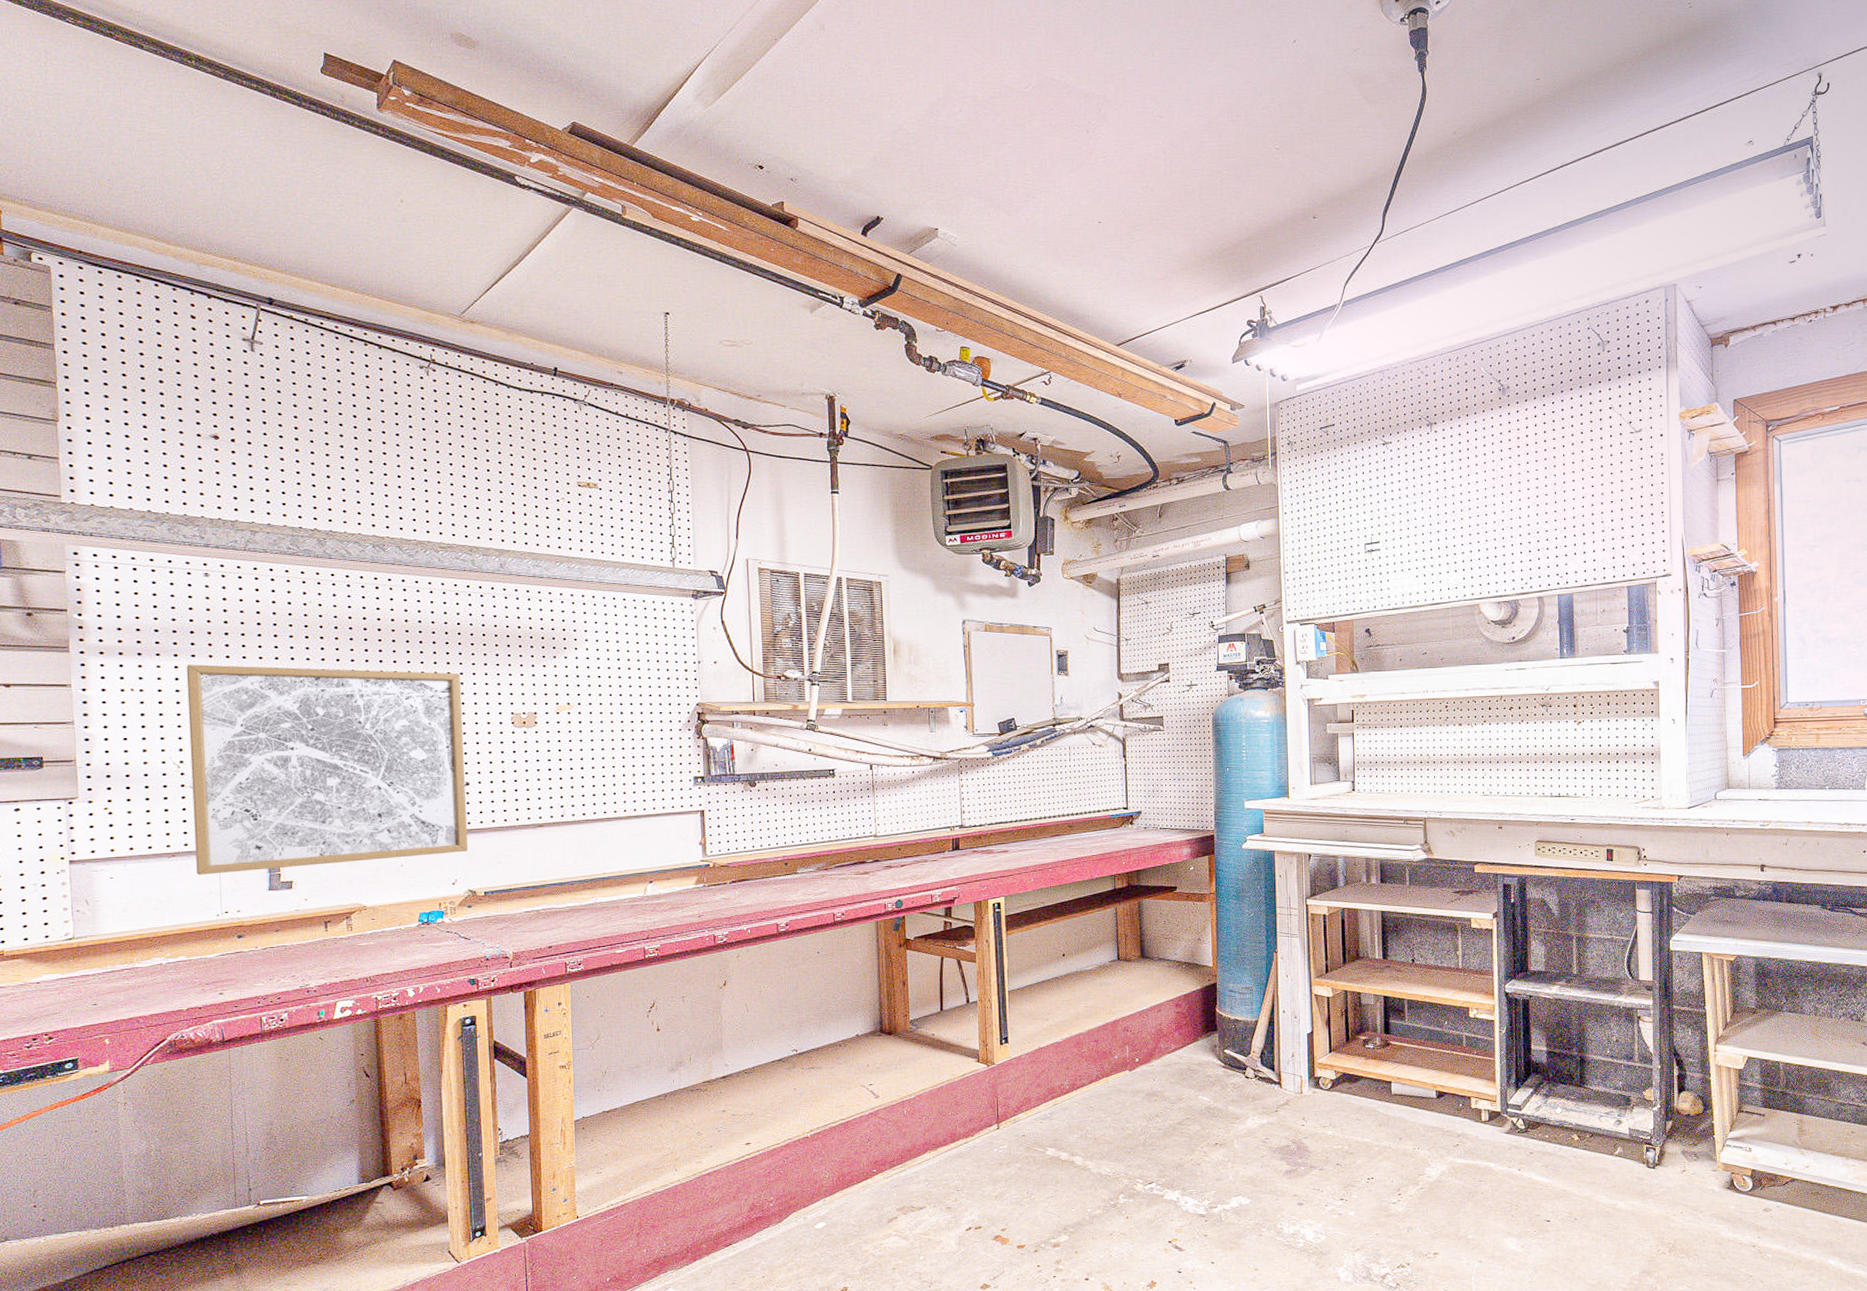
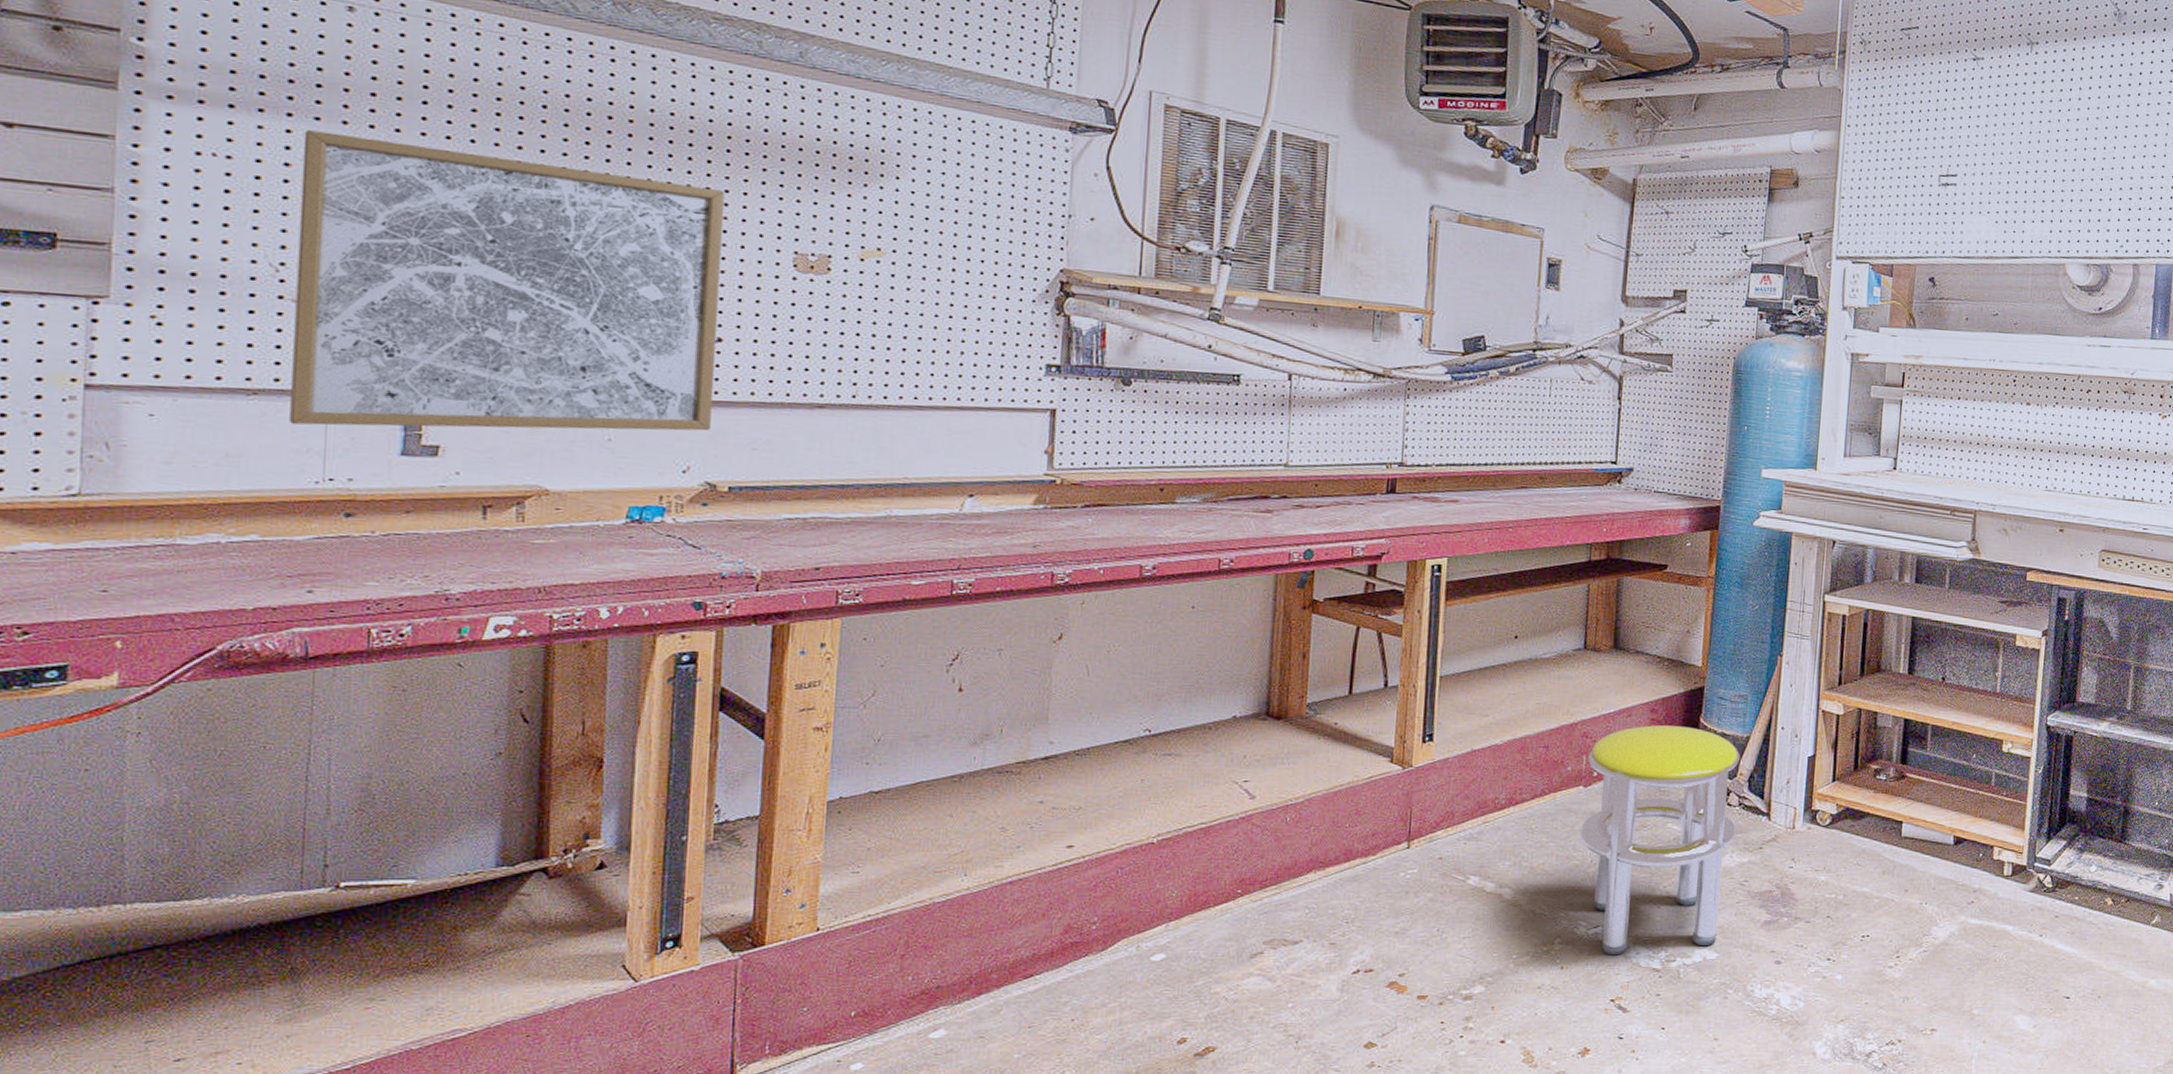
stool: none [1130,1016,1255,1206] -> present [1579,725,1741,956]

